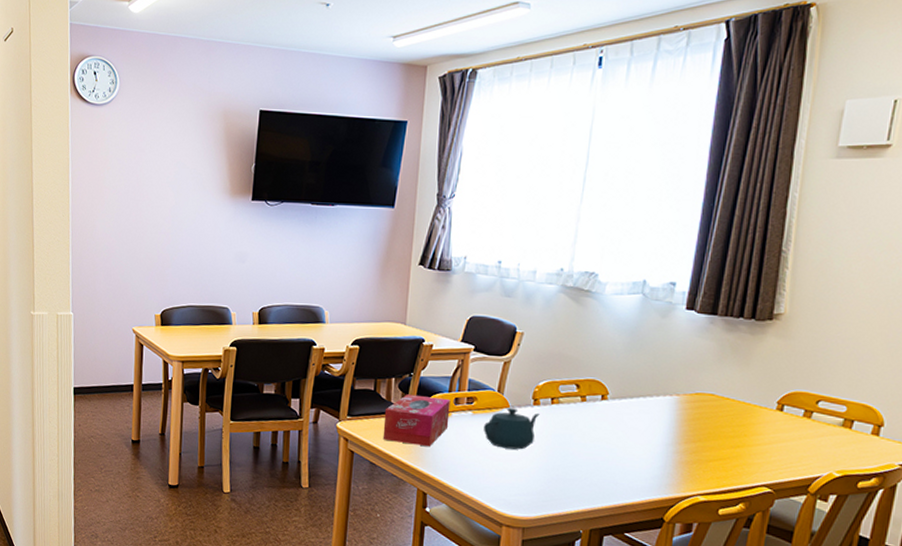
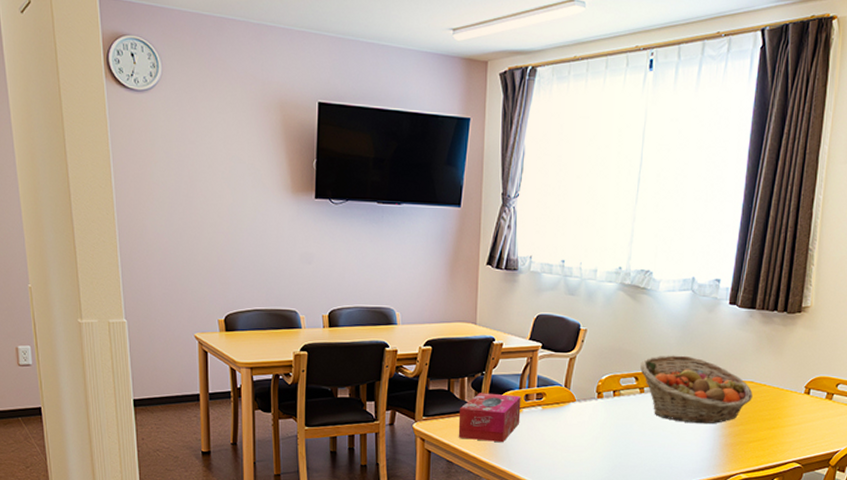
teapot: present [484,408,540,450] -> none [553,402,603,441]
fruit basket: none [582,362,714,439] -> present [640,355,753,424]

